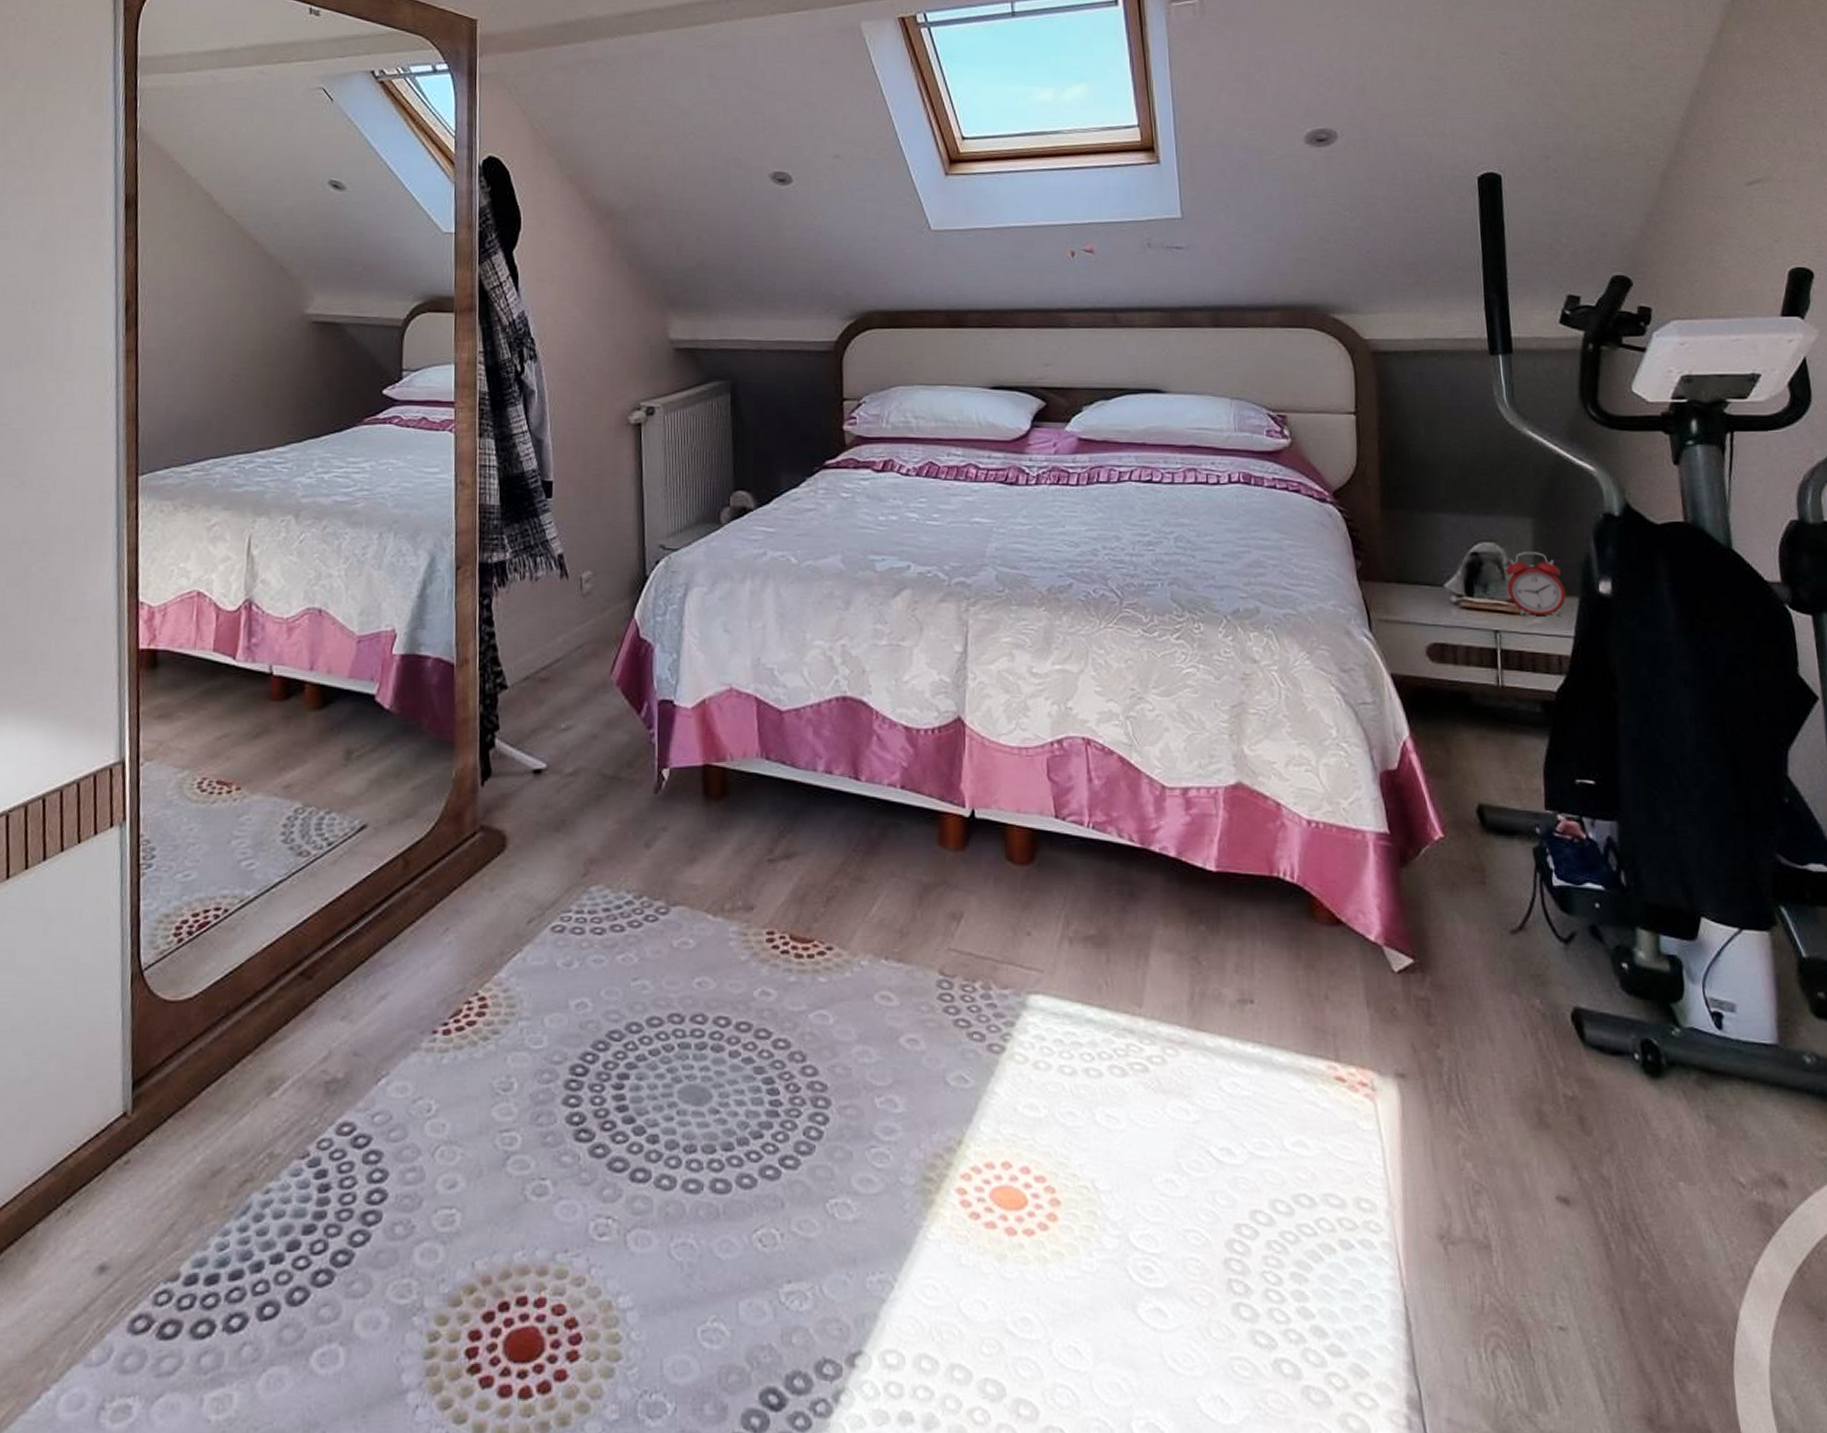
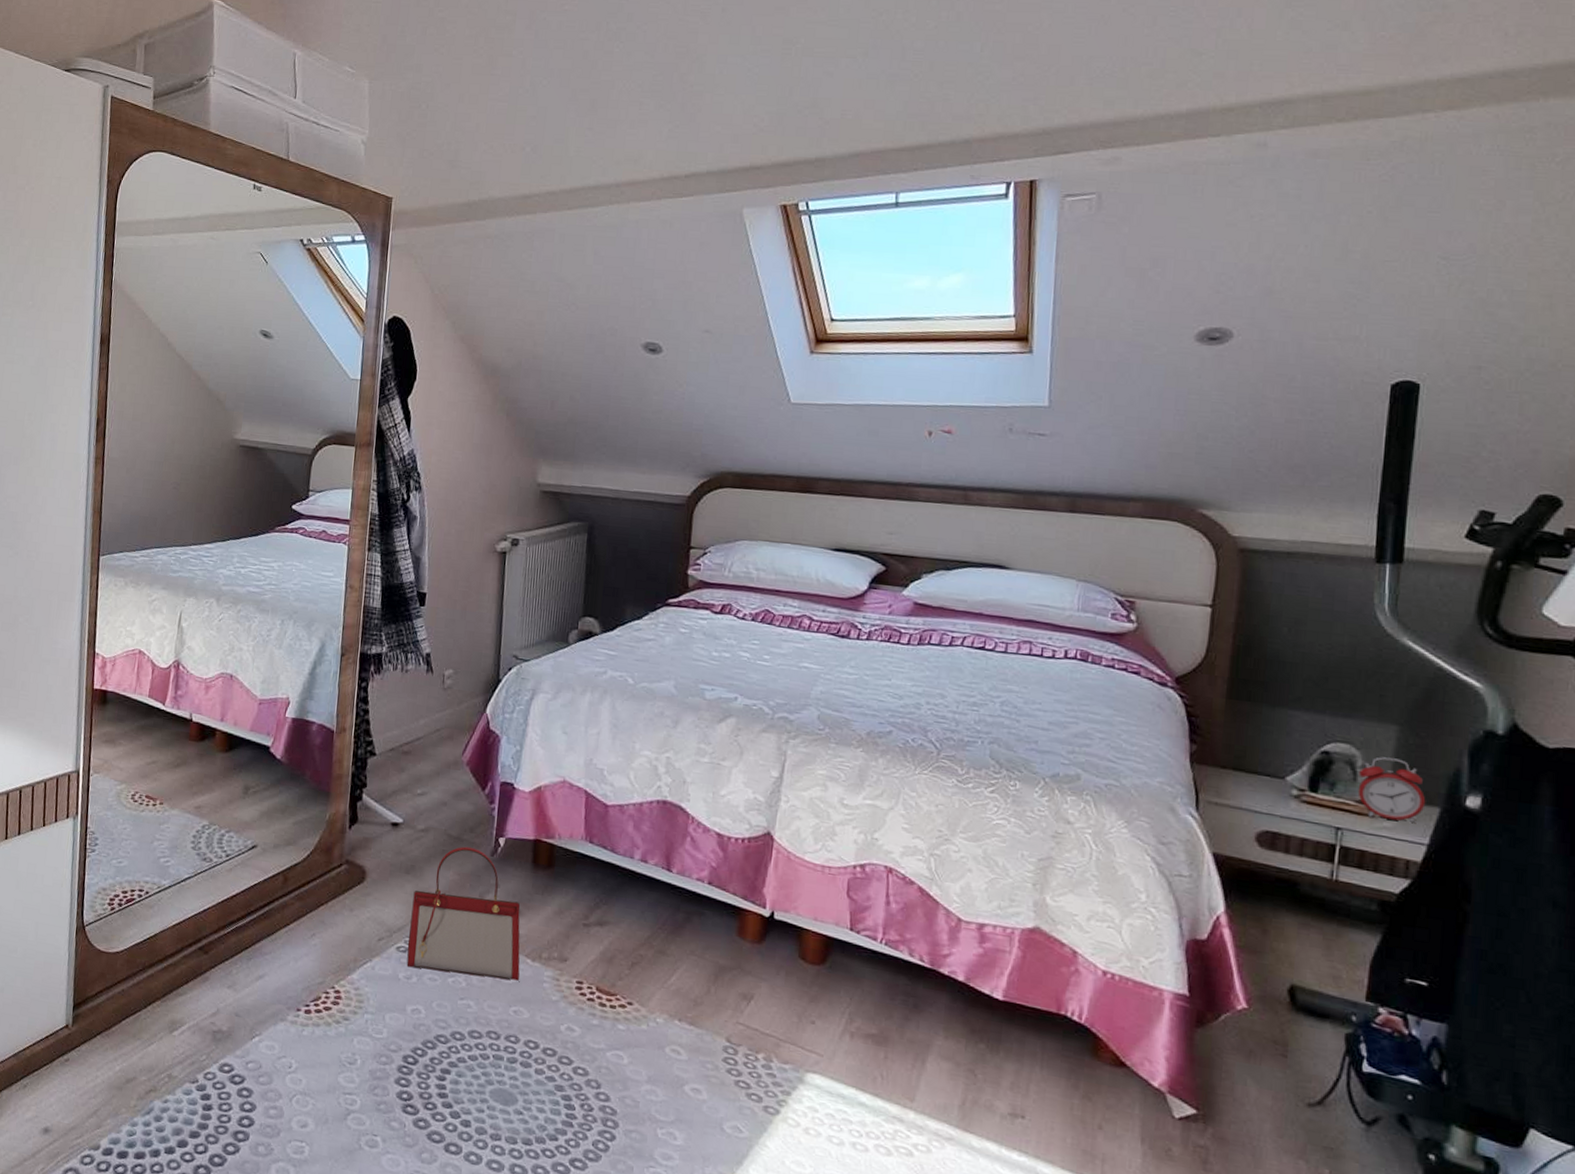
handbag: none [564,786,700,951] -> present [406,846,520,981]

